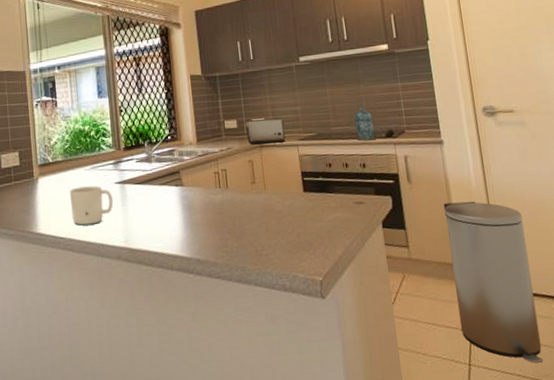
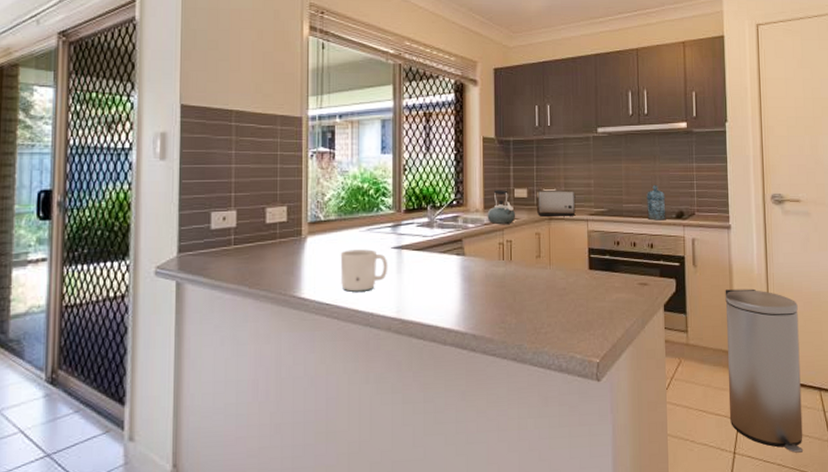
kettle: none [200,122,229,155] -> present [487,190,516,224]

